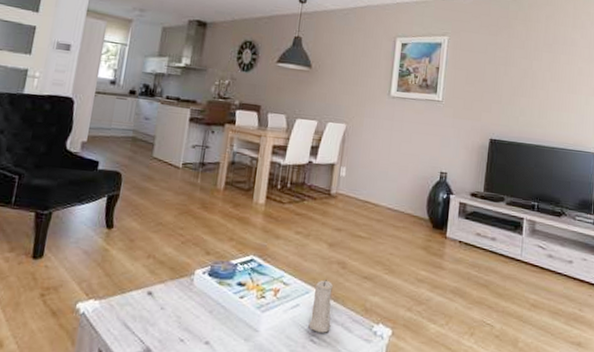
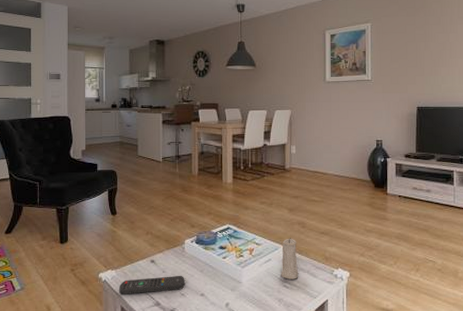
remote control: none [99,314,188,335] -> present [119,275,185,296]

